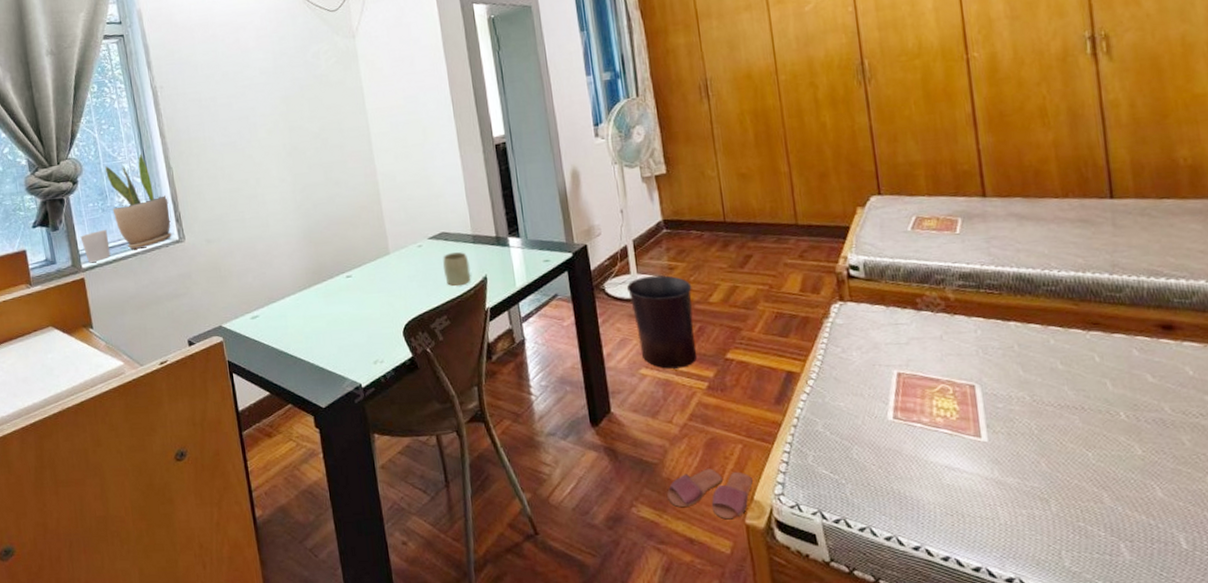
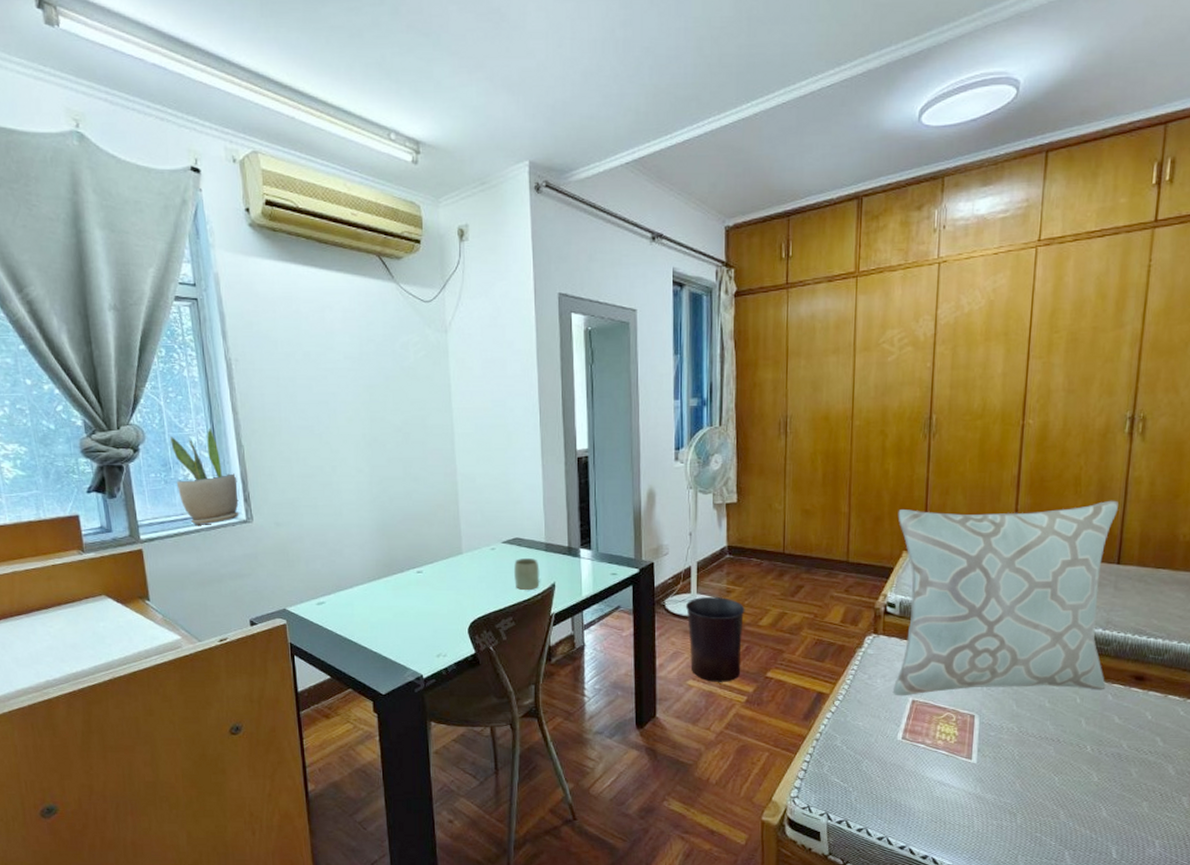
candle holder: present [80,230,111,264] -> none [139,503,172,535]
slippers: present [667,468,753,520] -> none [697,772,773,816]
pillow: none [844,128,1128,370] -> present [892,500,1118,696]

